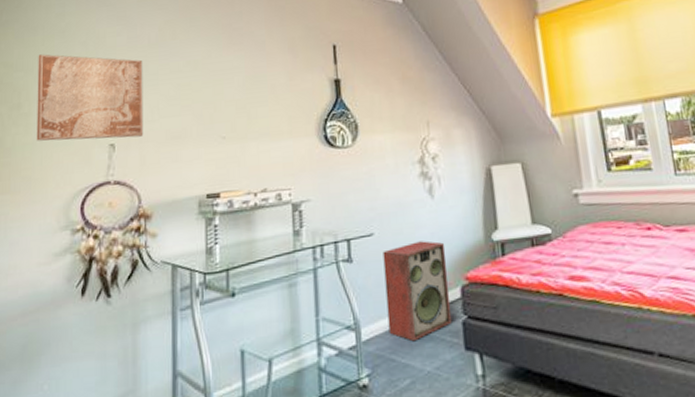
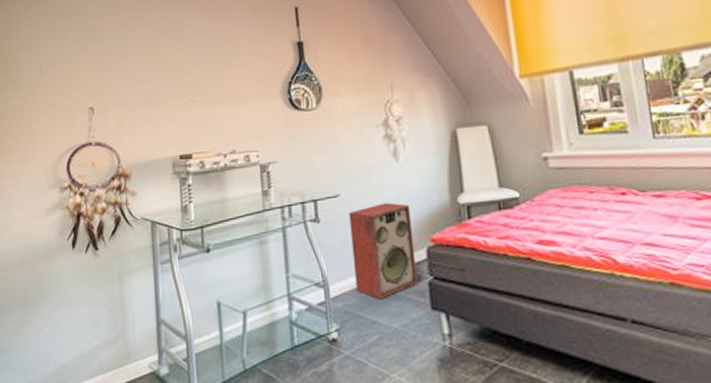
wall art: present [36,54,144,141] -> none [20,22,119,105]

